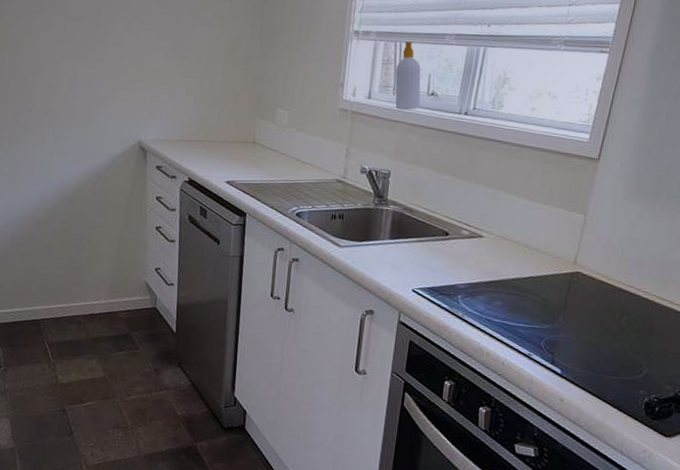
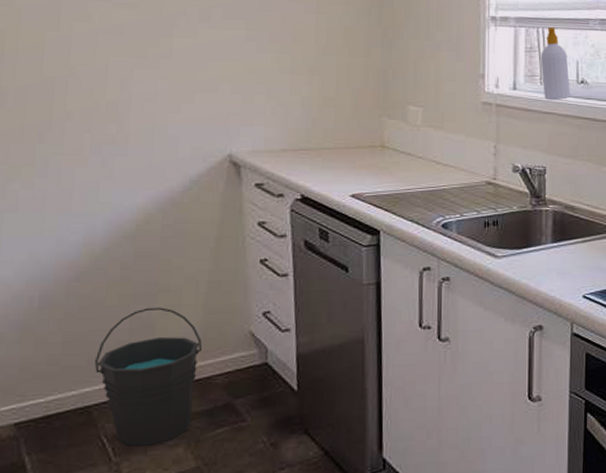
bucket: none [43,253,113,355] -> present [94,307,202,447]

